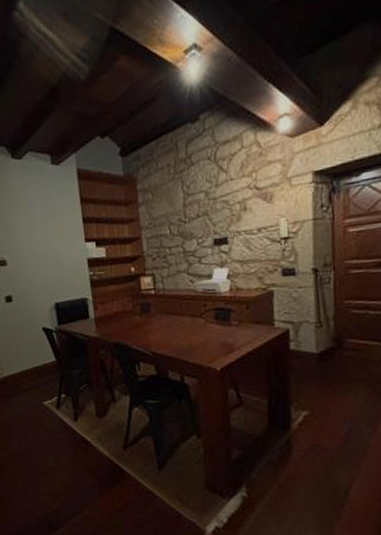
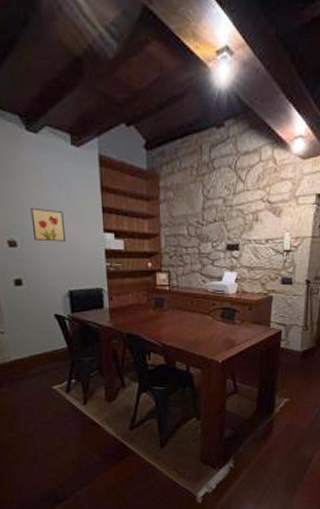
wall art: none [17,226,51,258] -> present [30,207,66,242]

